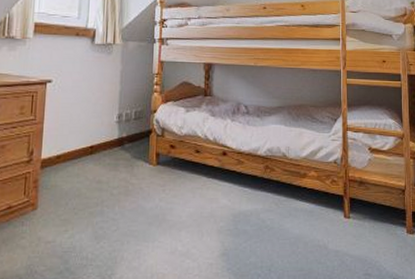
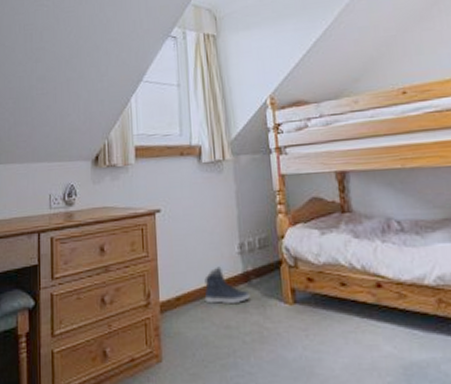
sneaker: none [82,132,122,164] -> present [204,266,250,305]

